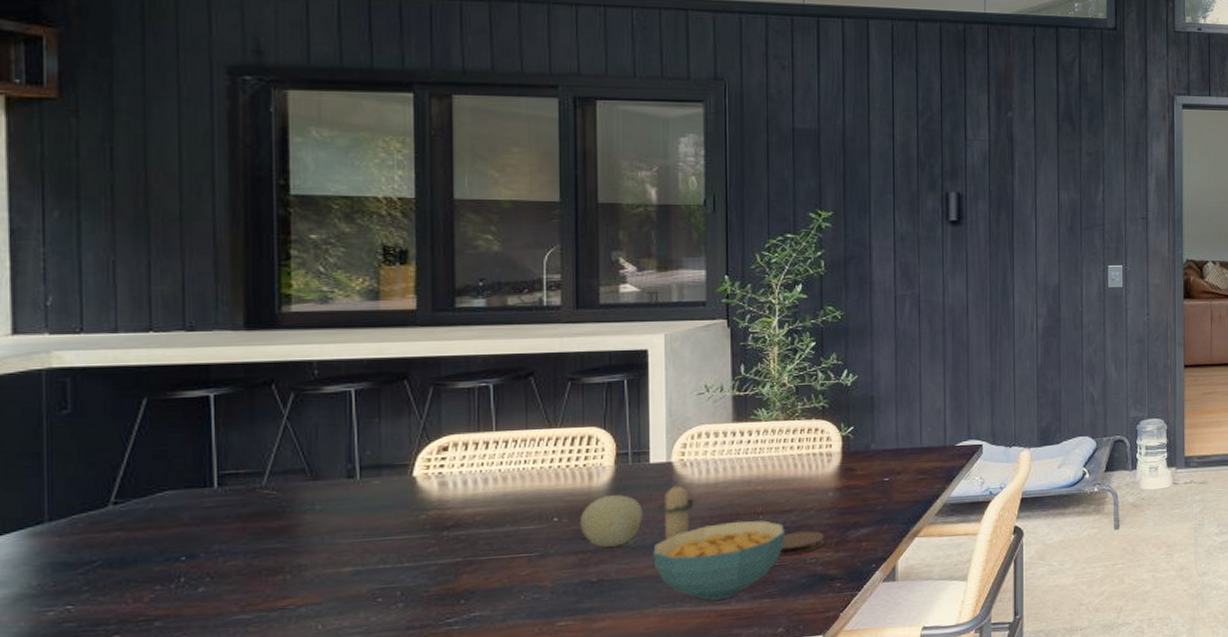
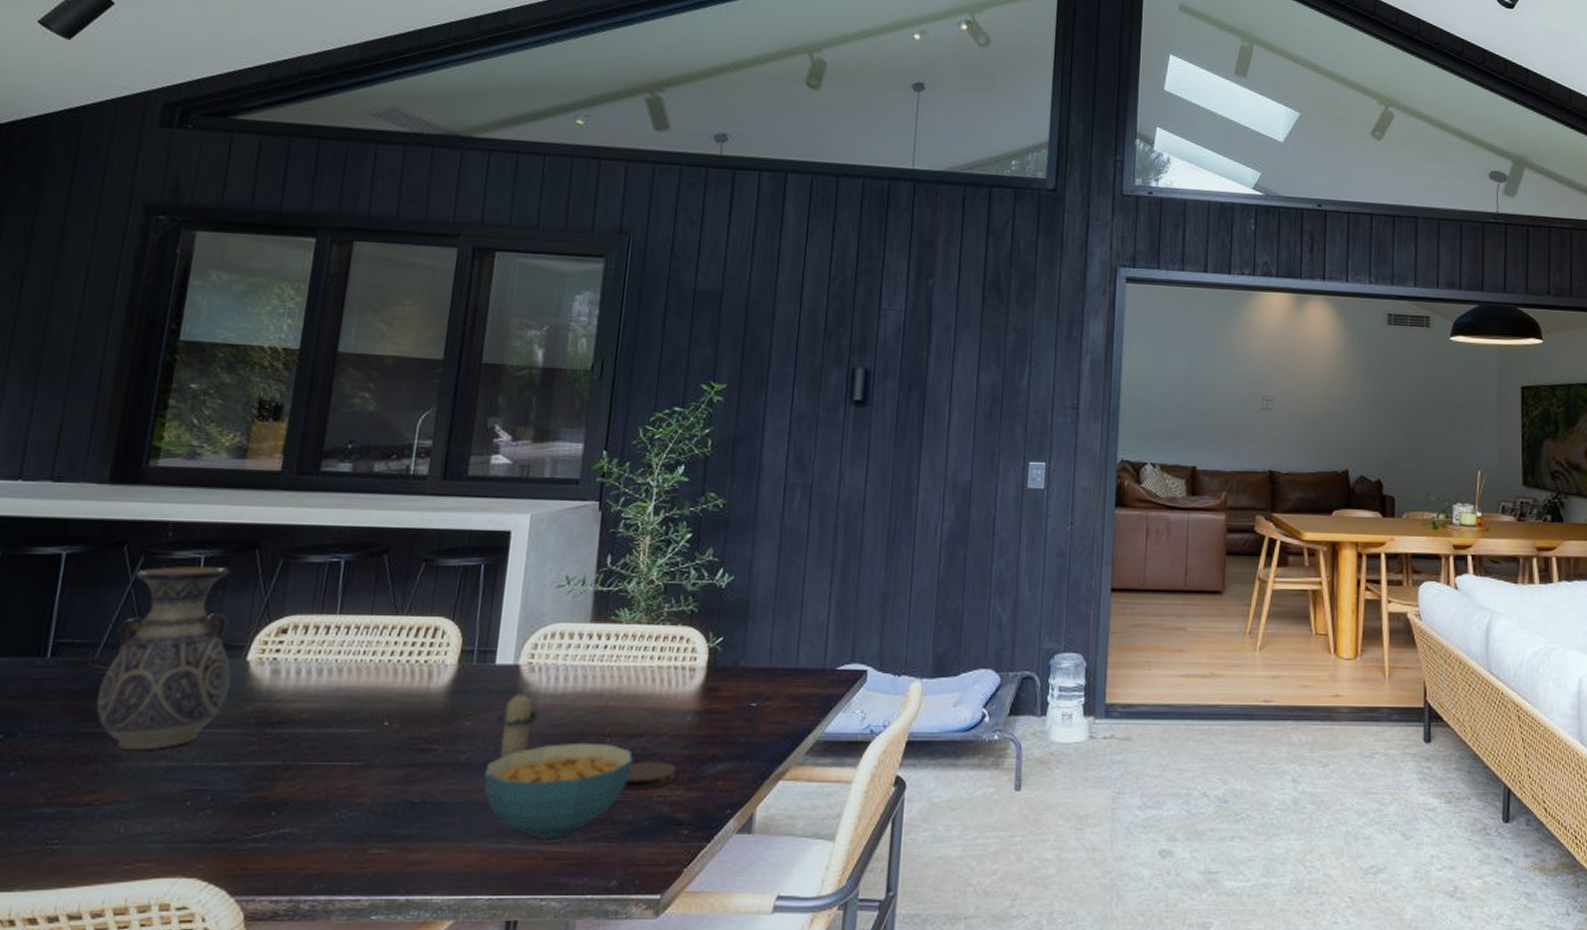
vase: none [273,397,401,561] -> present [96,565,231,751]
fruit: present [580,495,643,547] -> none [411,700,481,762]

